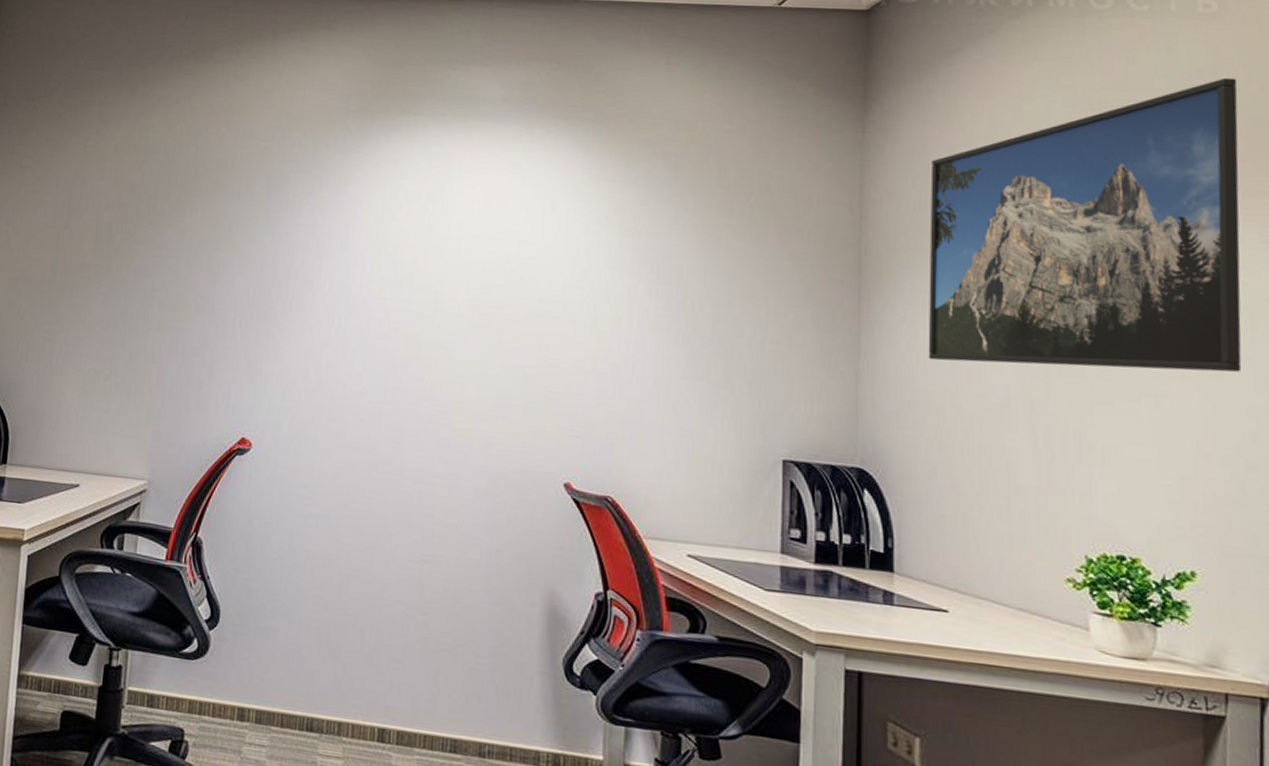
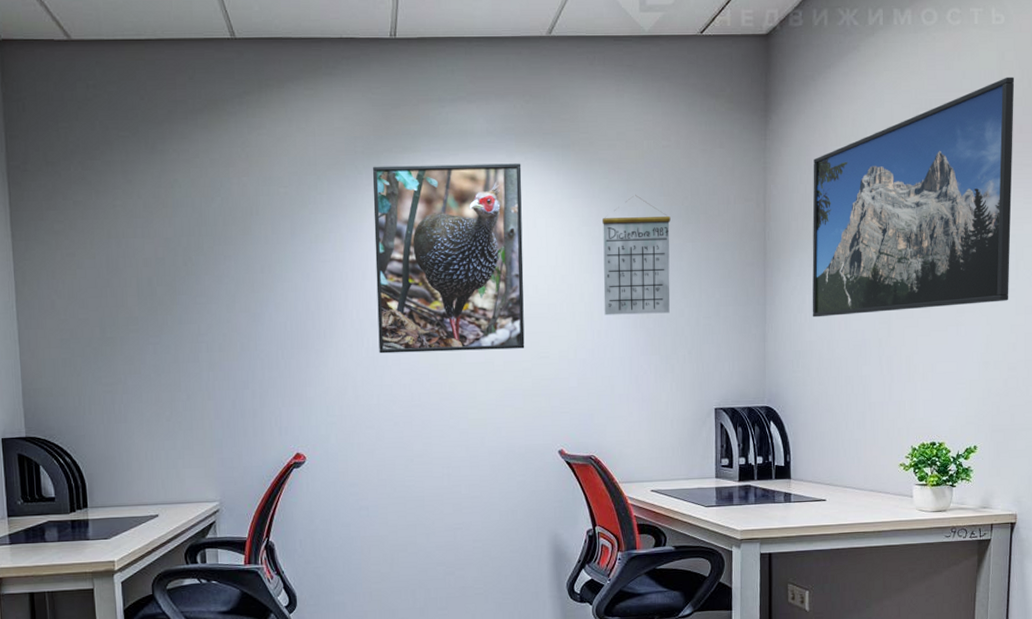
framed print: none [351,127,542,351] -> present [372,163,525,354]
calendar: none [635,184,730,331] -> present [601,195,671,315]

